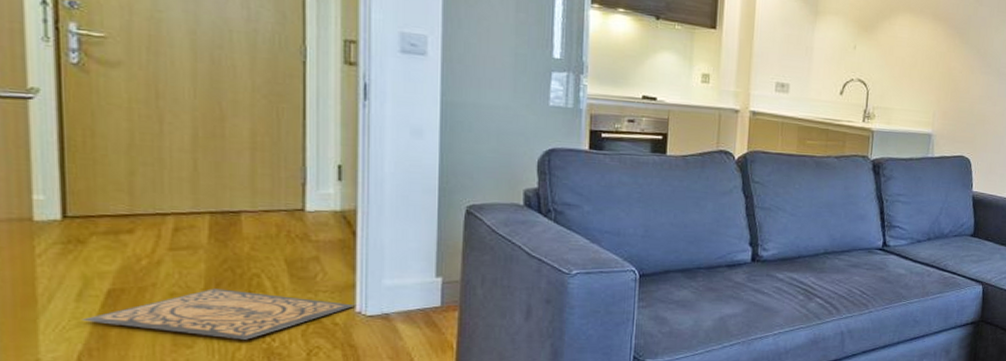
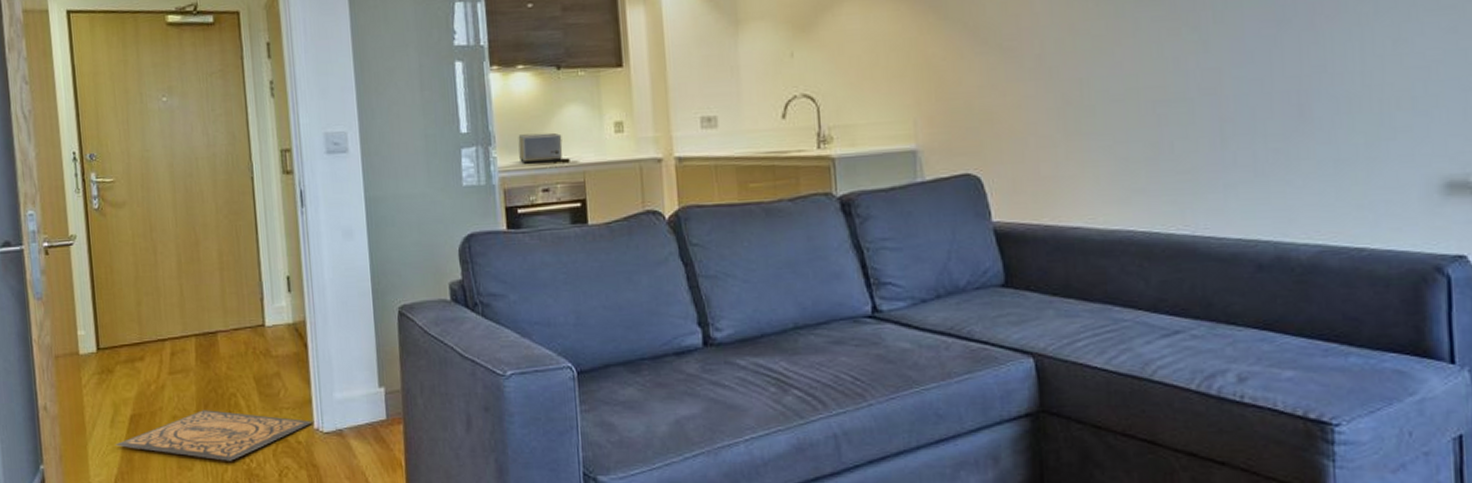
toaster: none [610,69,653,100] -> present [518,132,563,164]

